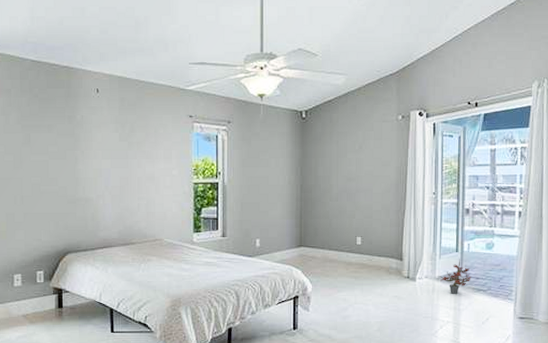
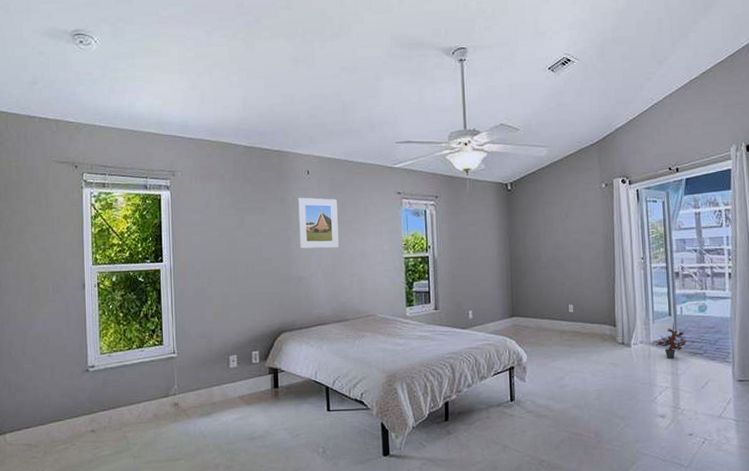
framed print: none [86,116,127,171] -> present [298,197,339,249]

